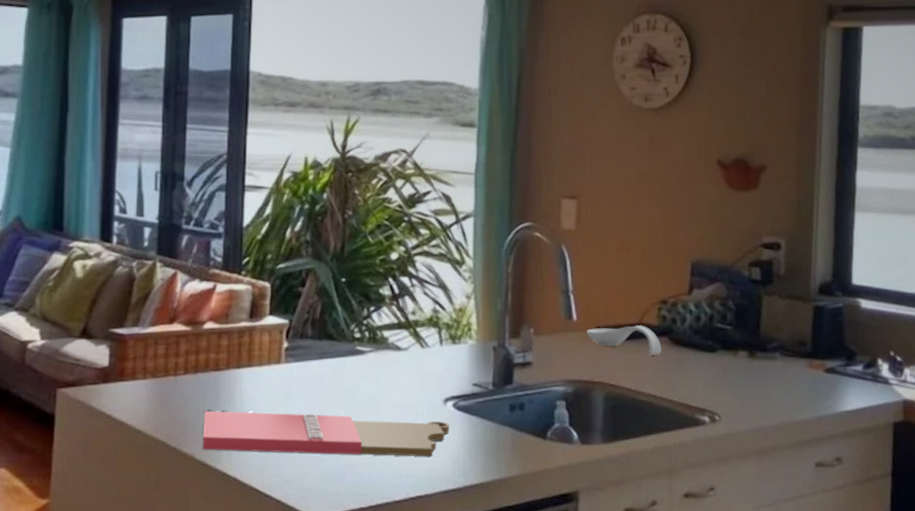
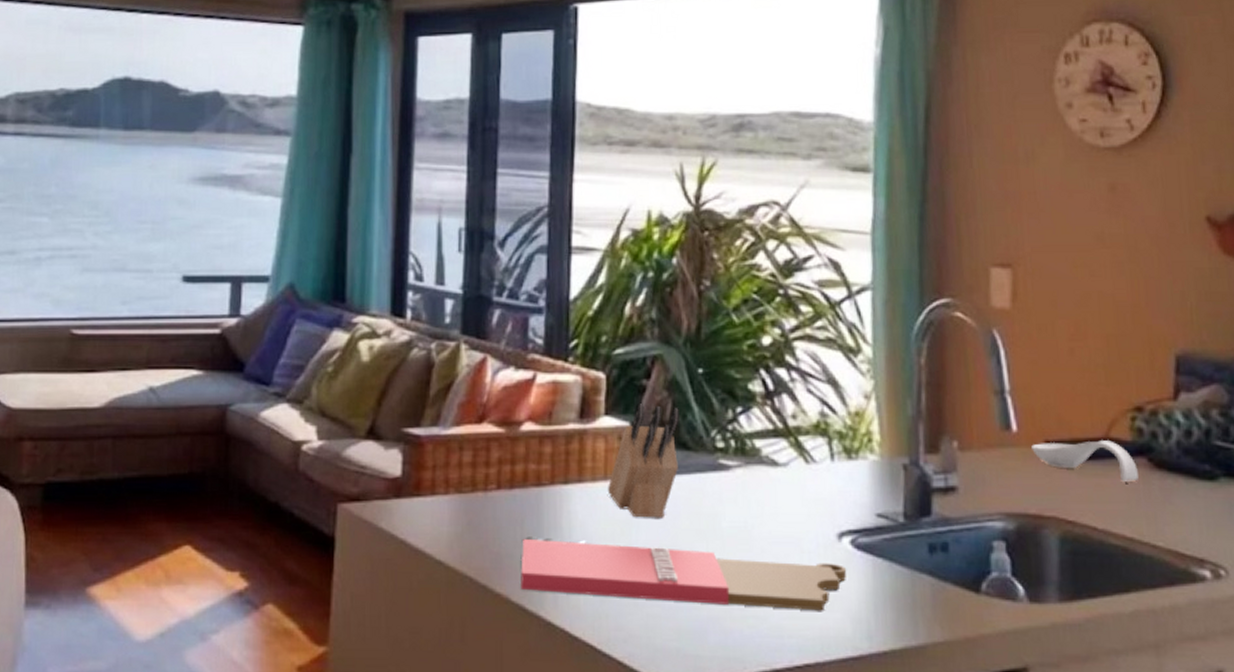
knife block: none [271,306,327,392] -> present [608,404,679,518]

